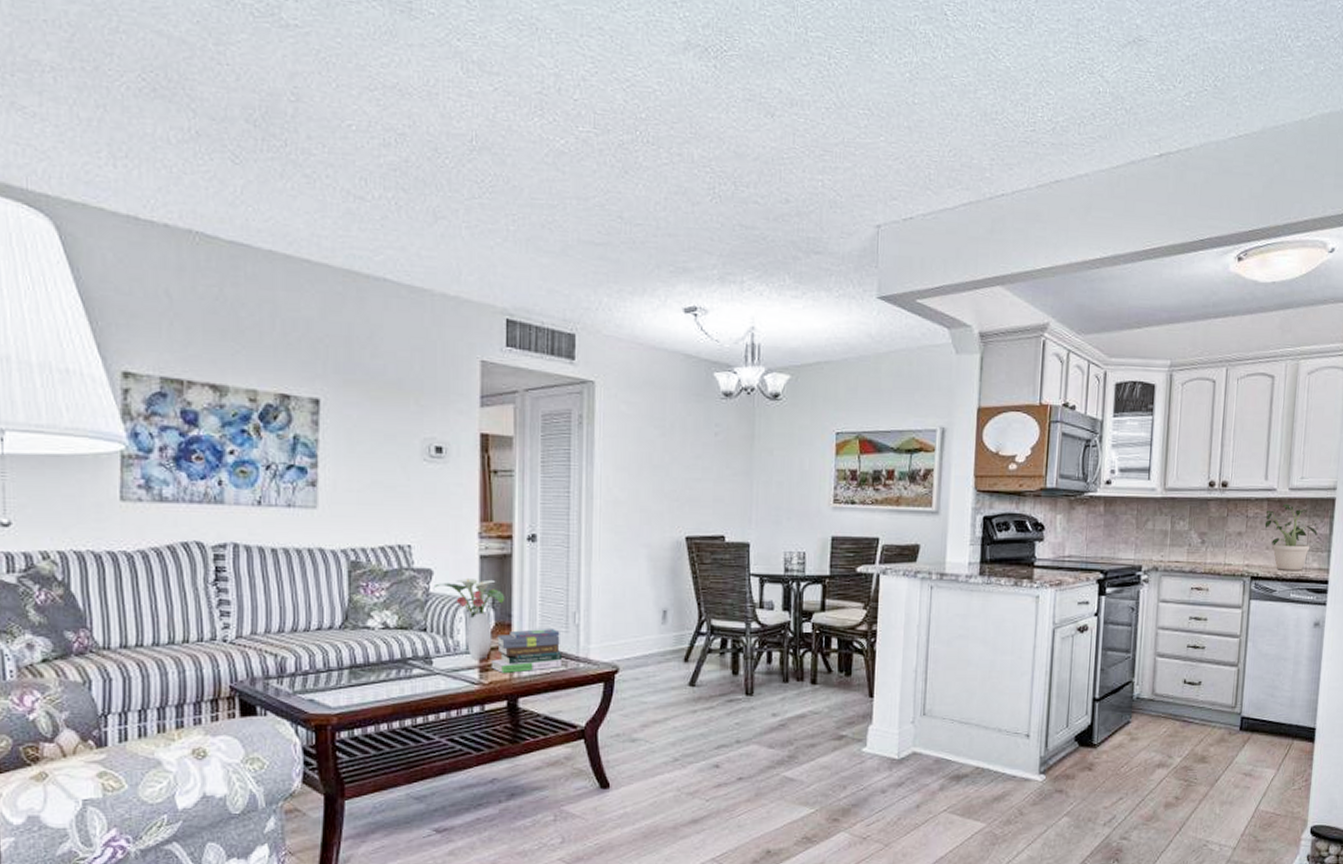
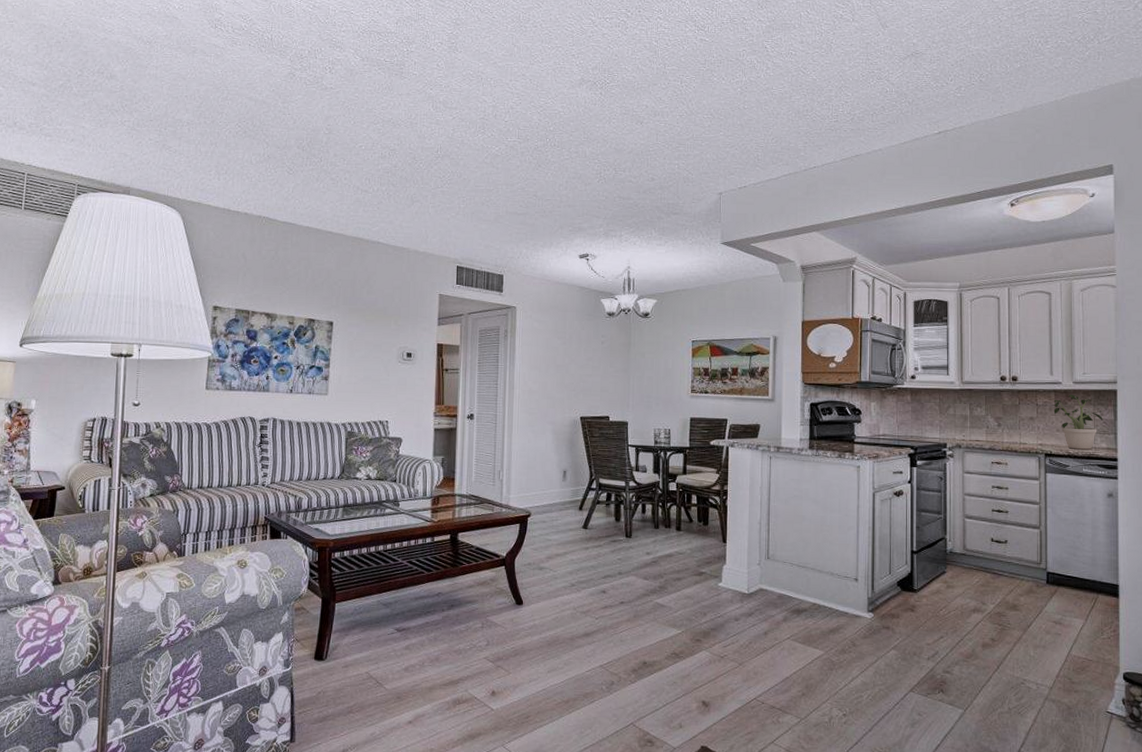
flower arrangement: present [433,577,504,661] -> none [402,444,450,504]
books: present [490,629,563,673] -> none [439,482,490,514]

